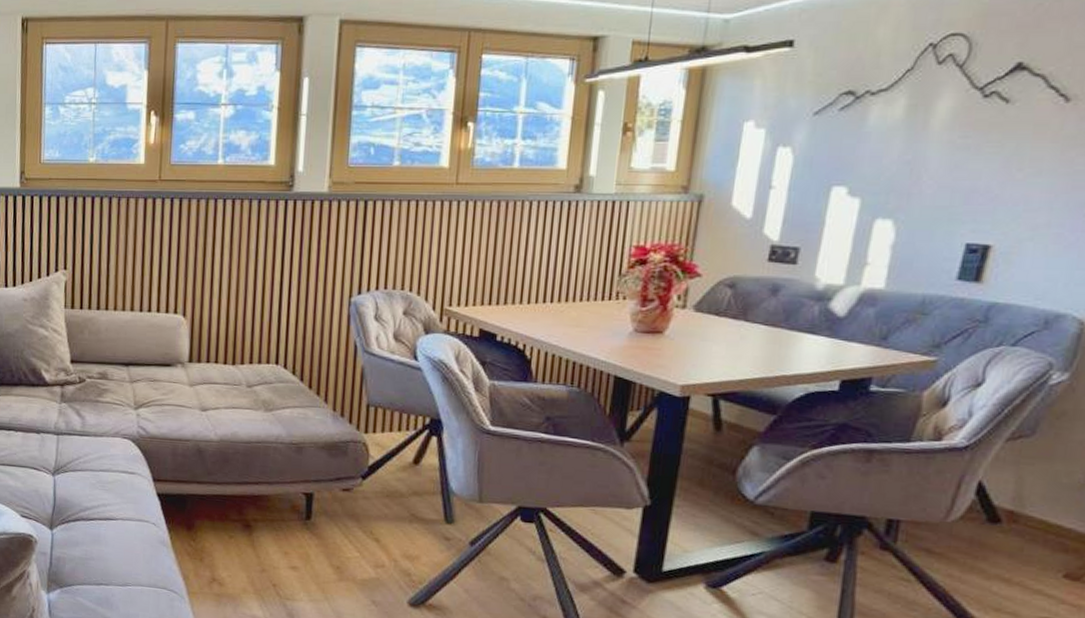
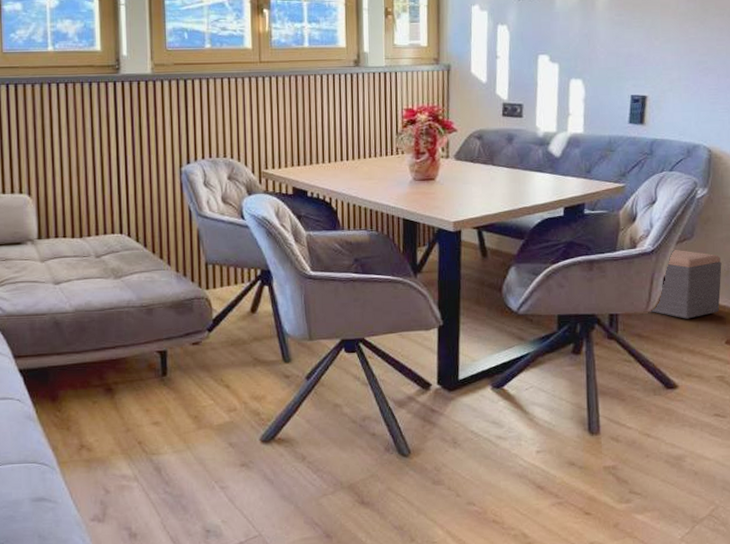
footstool: none [948,447,1076,539] -> present [649,249,722,319]

